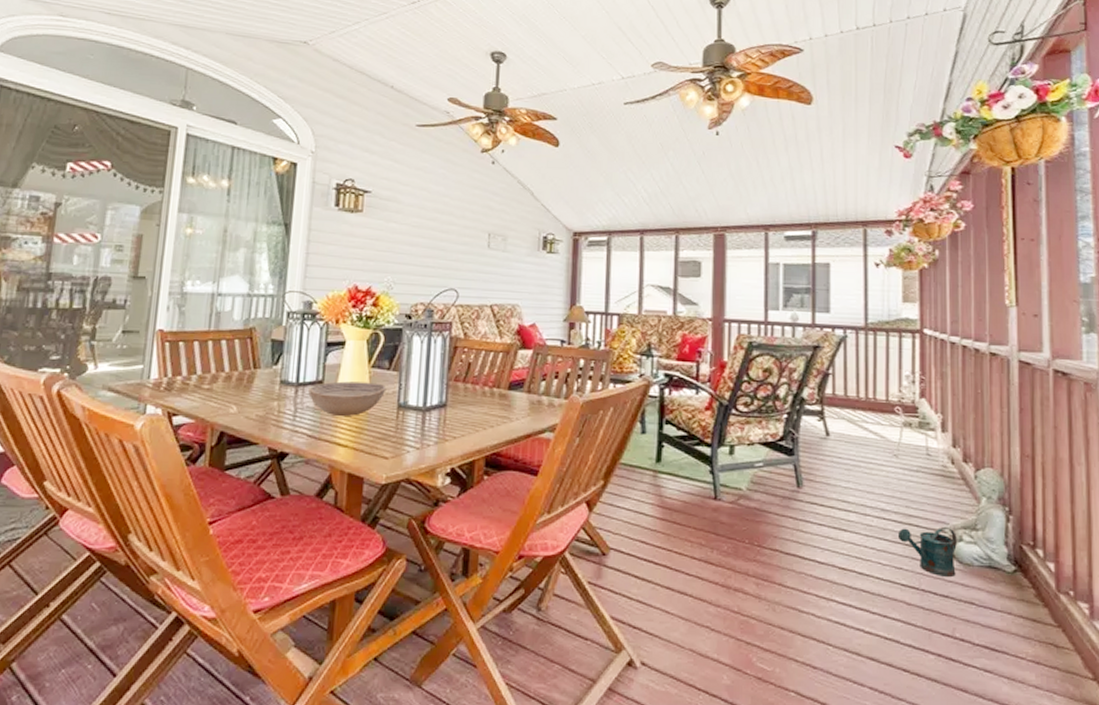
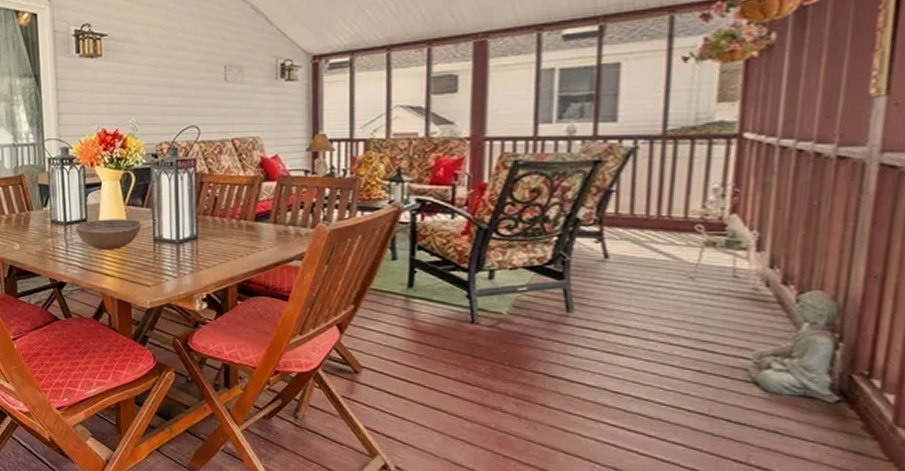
watering can: present [897,526,957,577] -> none [686,353,764,405]

